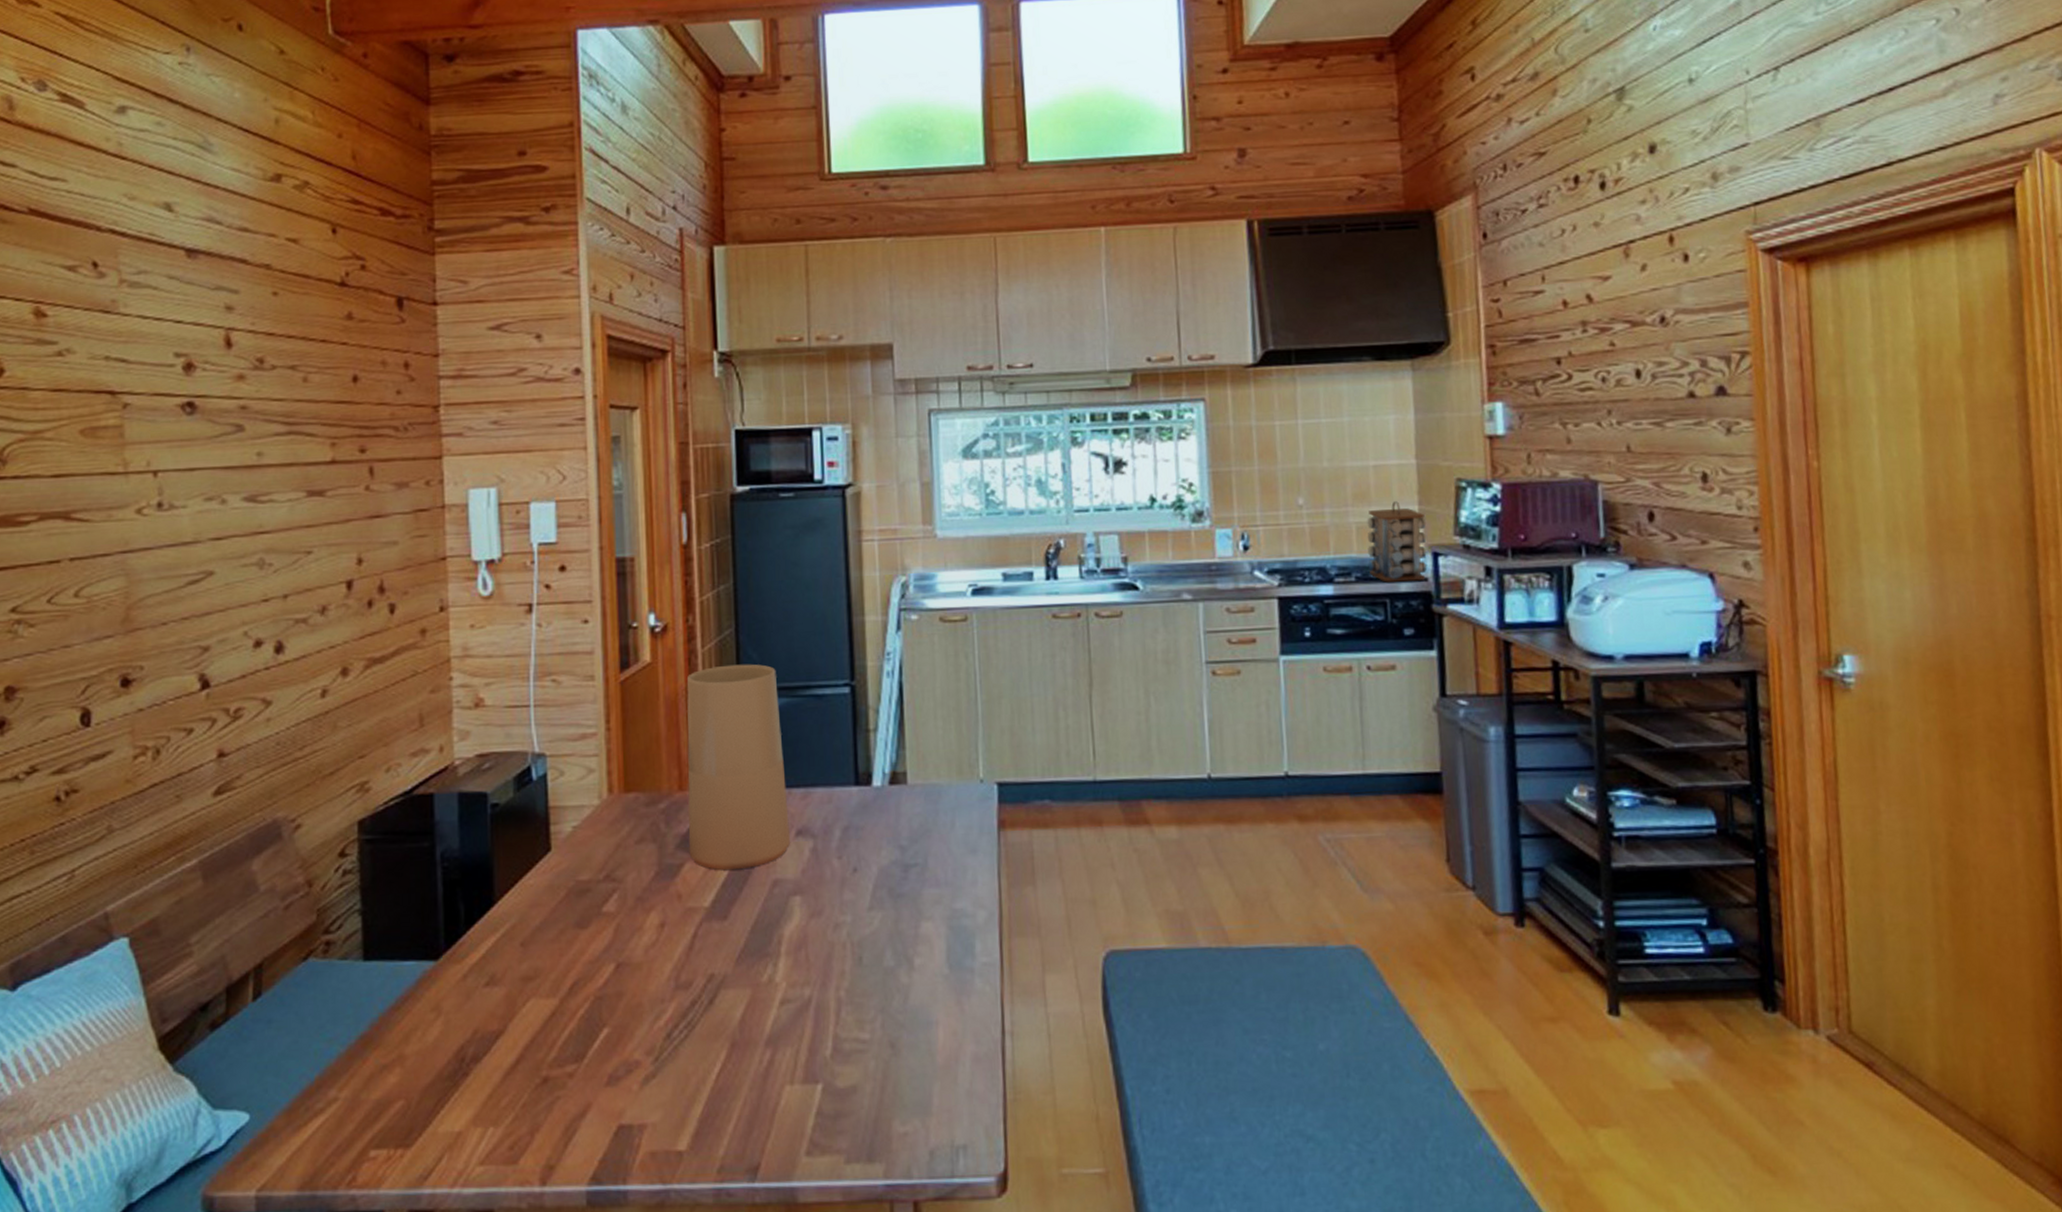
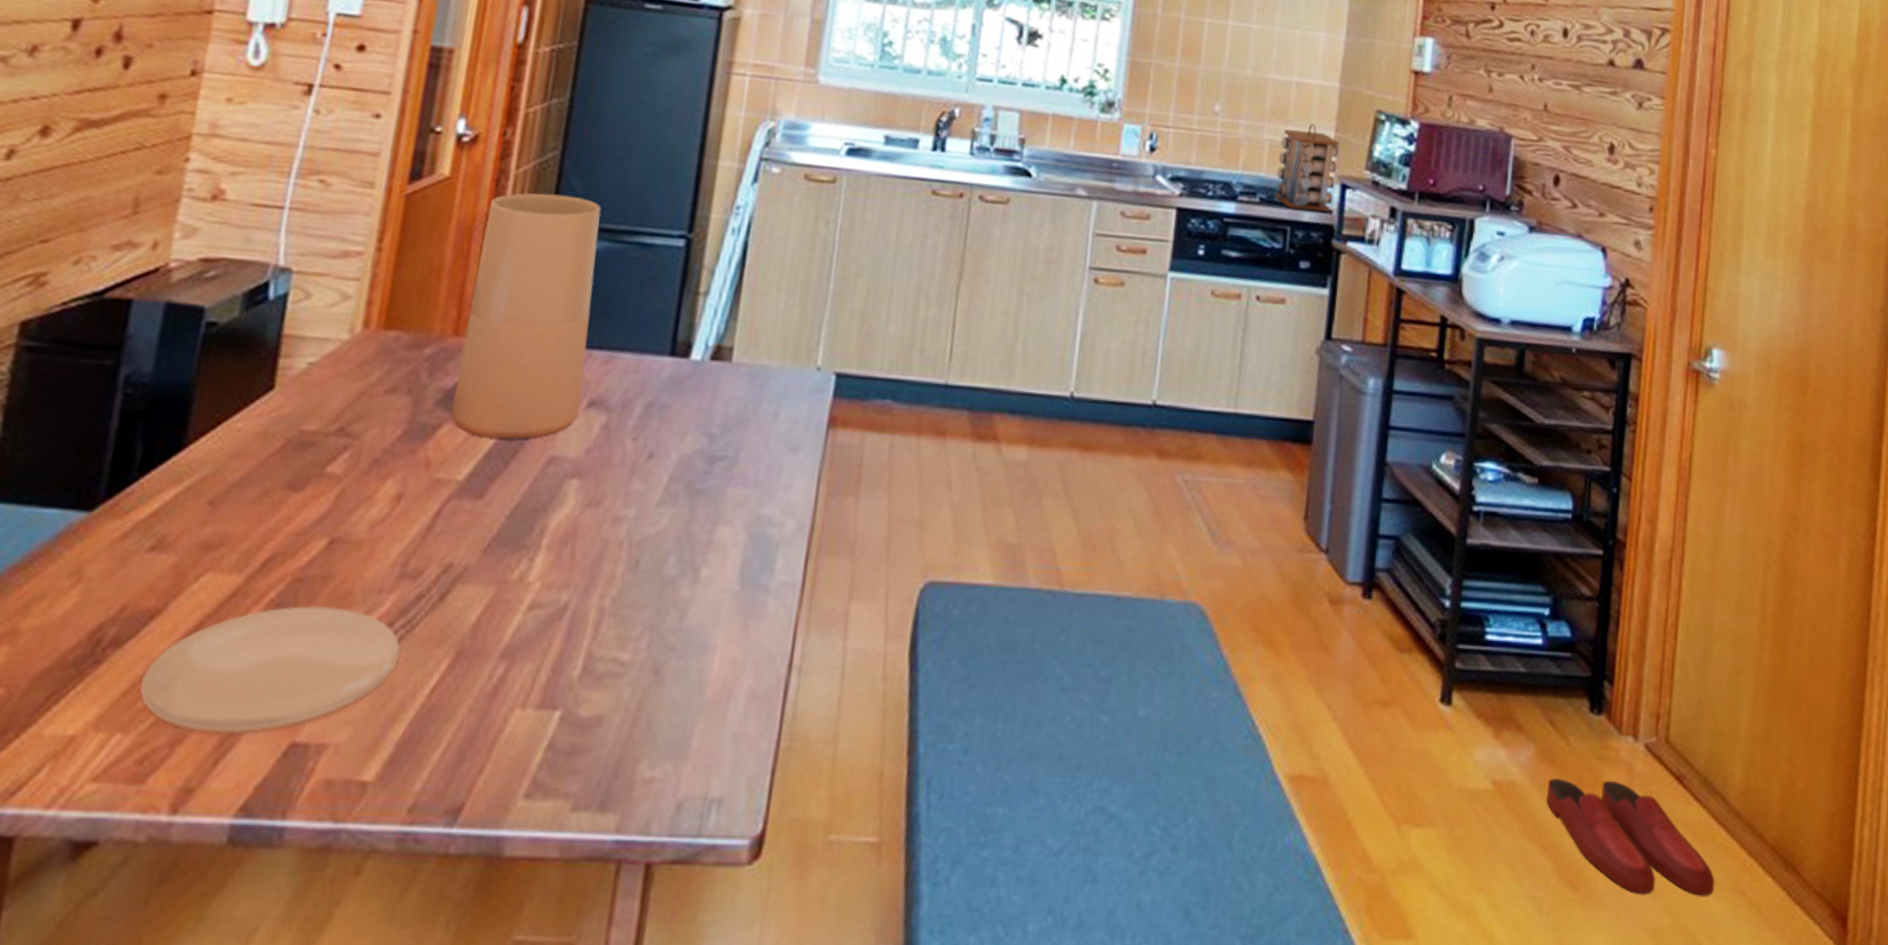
plate: none [499,1017,687,1124] -> present [139,606,401,736]
slippers: none [1730,1072,1922,1175] -> present [1546,778,1714,896]

